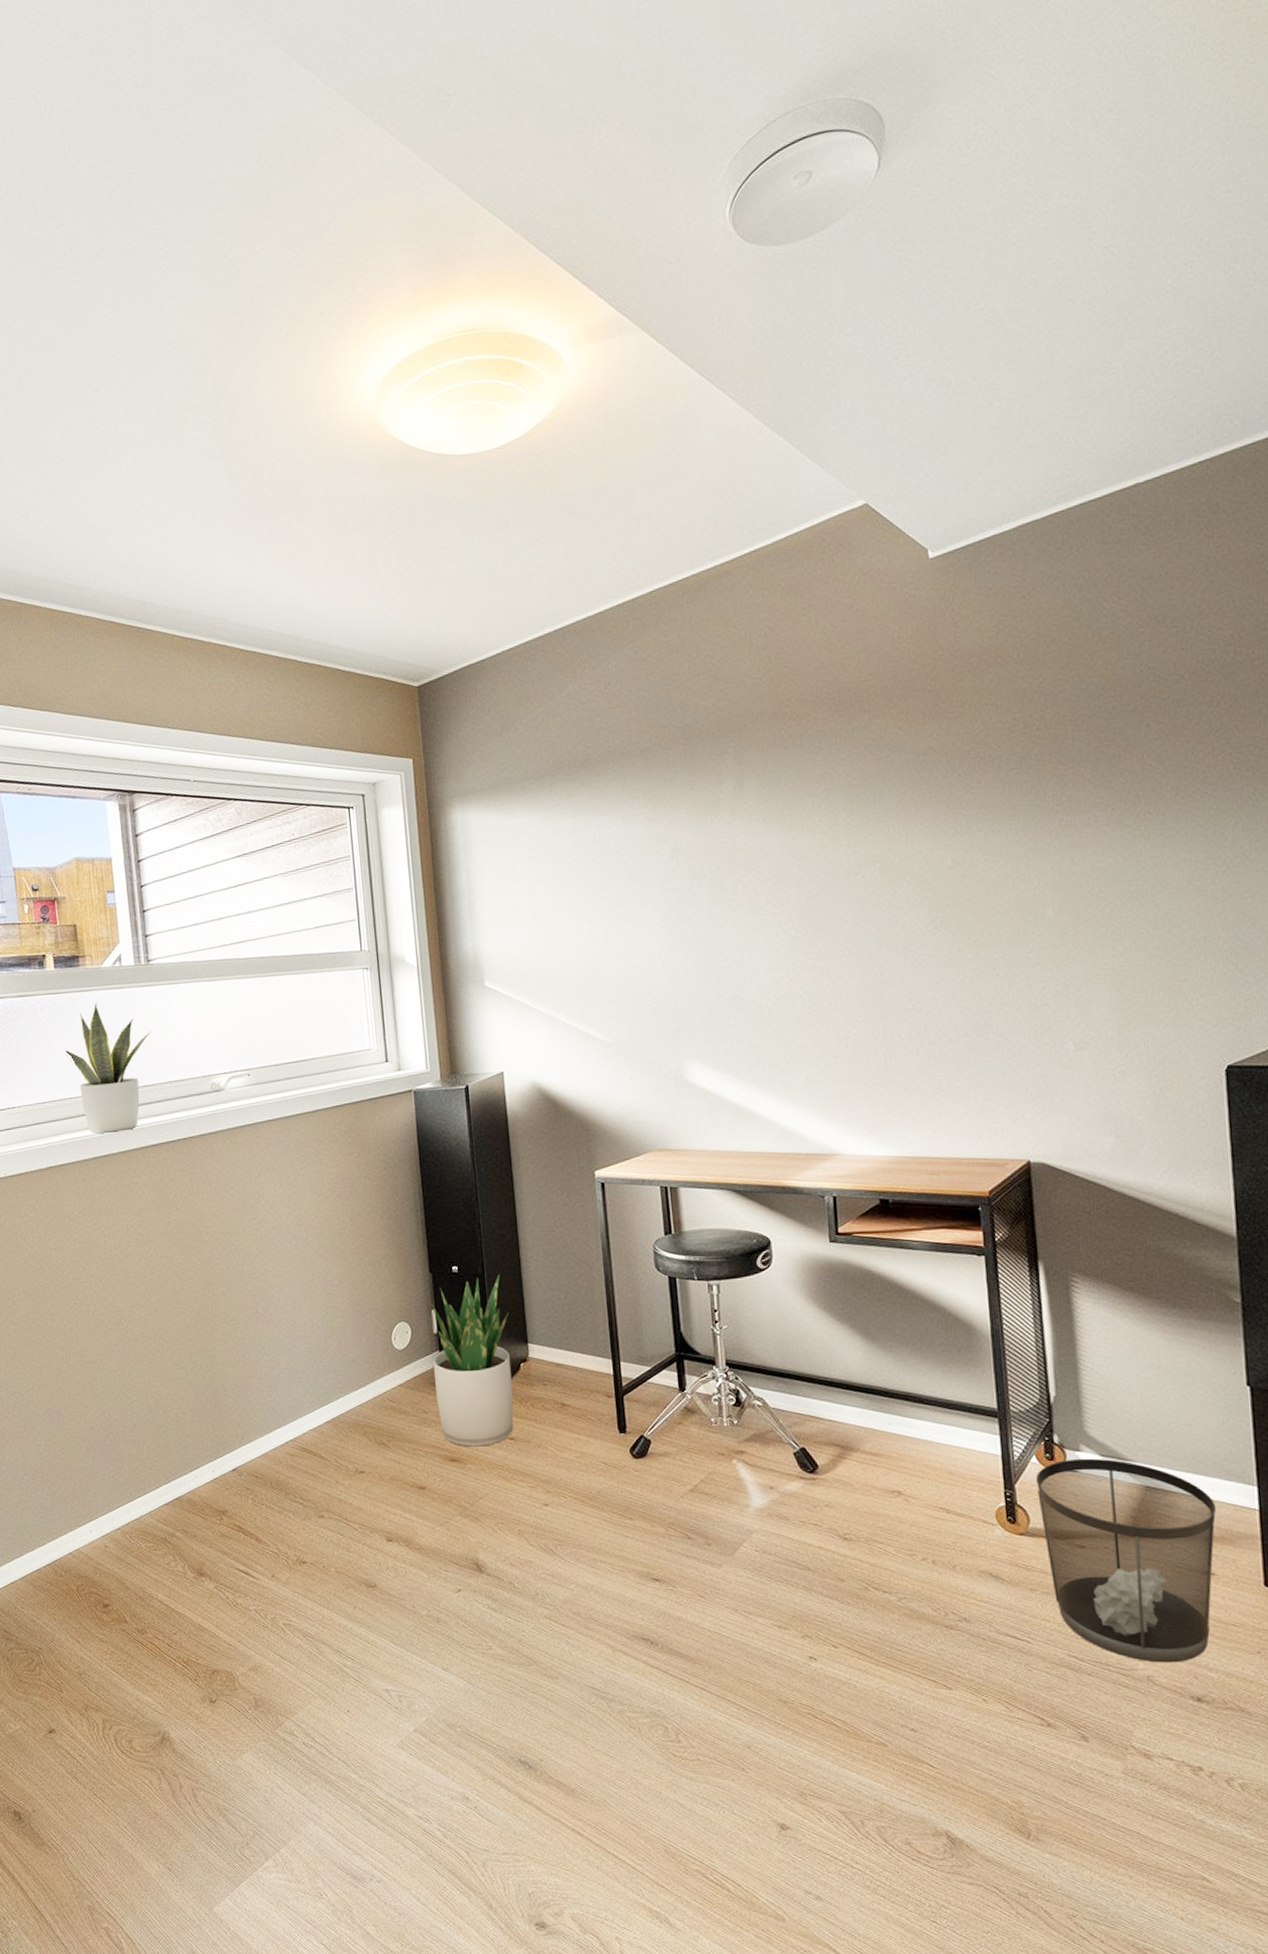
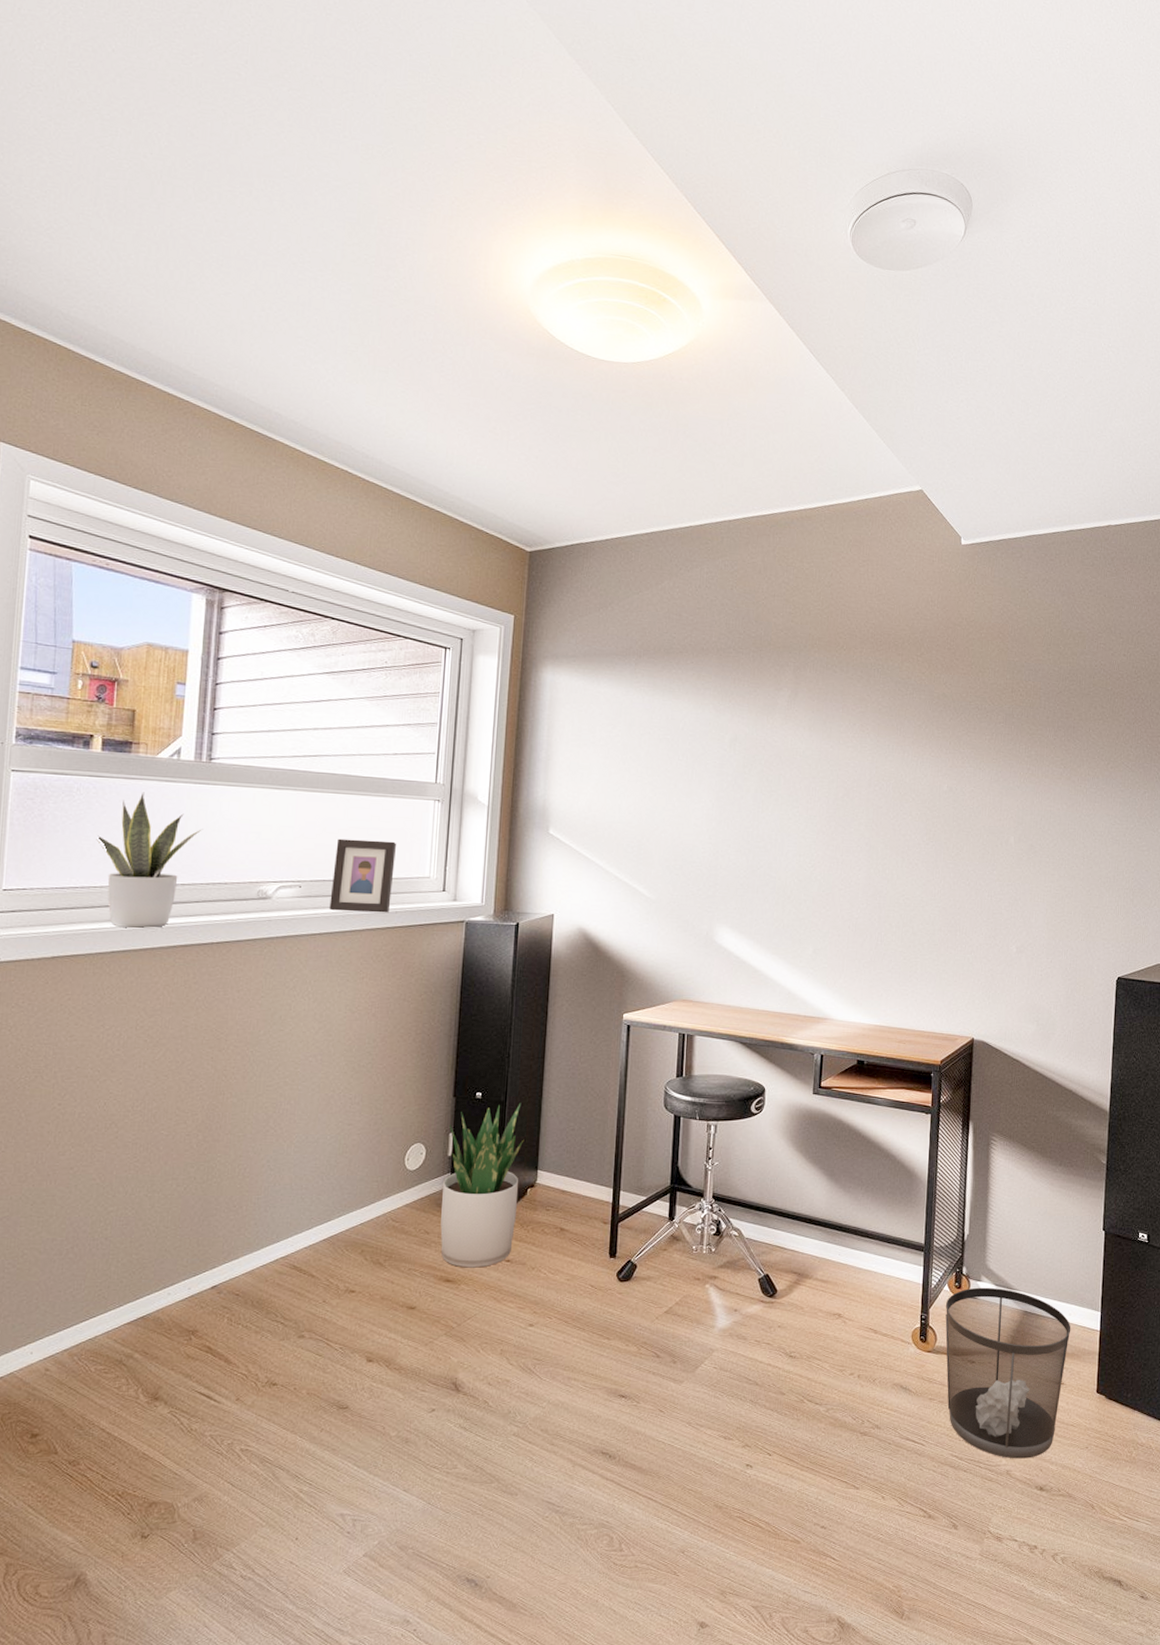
picture frame: none [275,1017,337,1095] -> present [329,838,397,913]

